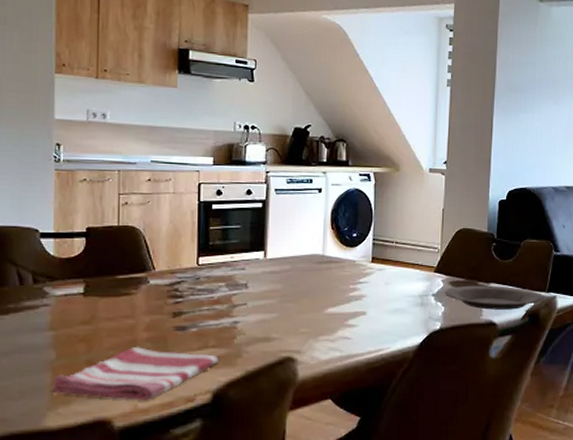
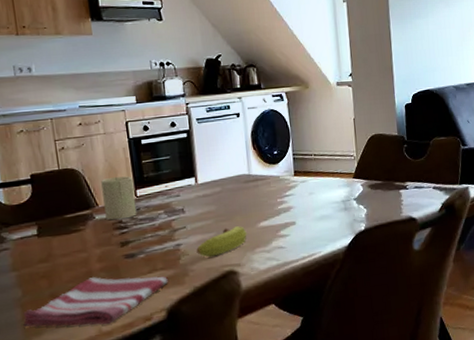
candle: none [161,241,198,287] -> present [101,176,137,220]
fruit: none [254,309,312,340] -> present [196,226,247,257]
plate: present [444,285,544,310] -> none [364,183,458,207]

